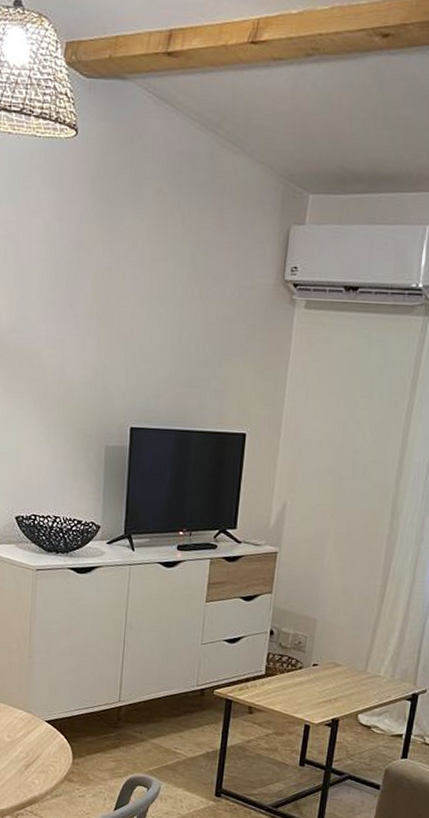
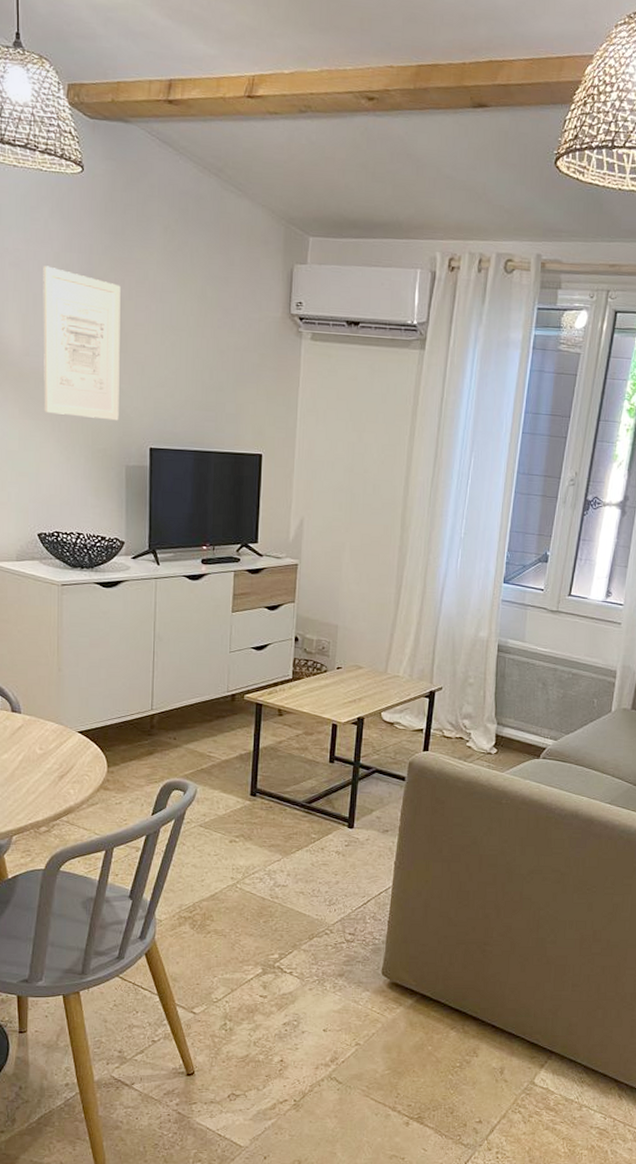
wall art: none [27,237,109,399] -> present [43,265,121,421]

